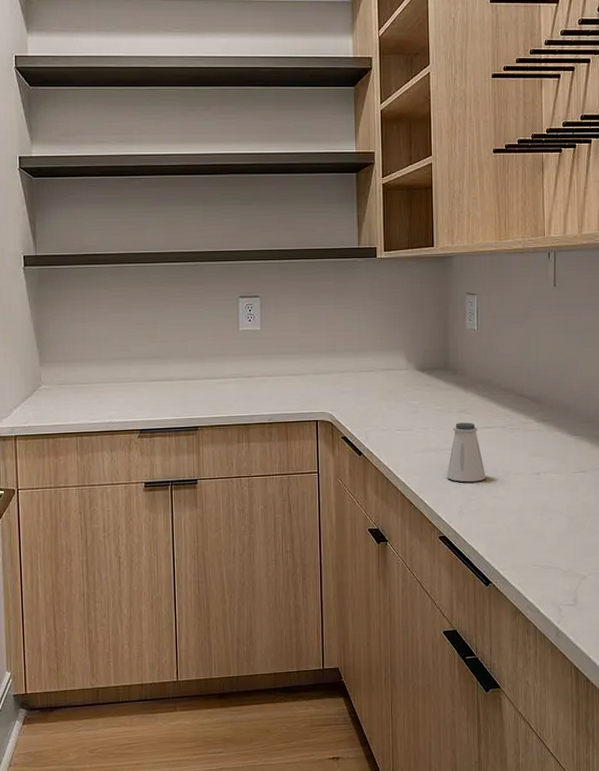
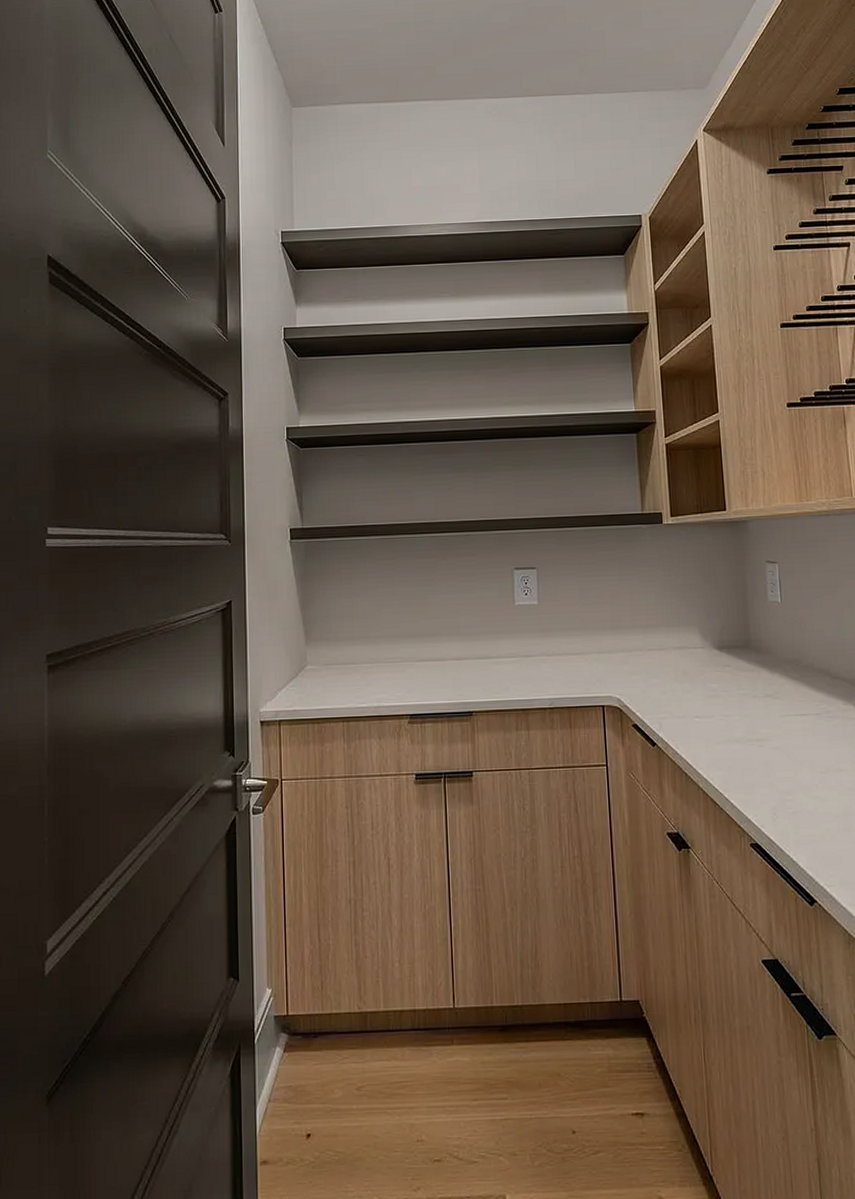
saltshaker: present [447,422,486,482] -> none [755,709,803,780]

